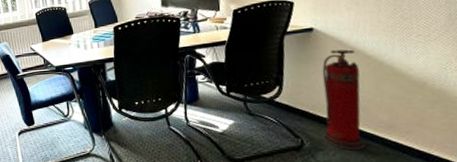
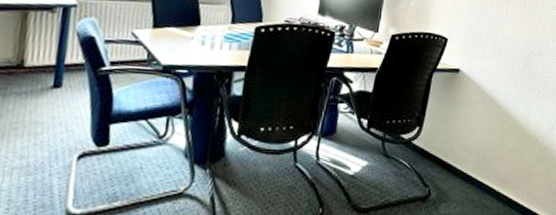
fire extinguisher: present [322,49,366,151] -> none [448,95,490,204]

